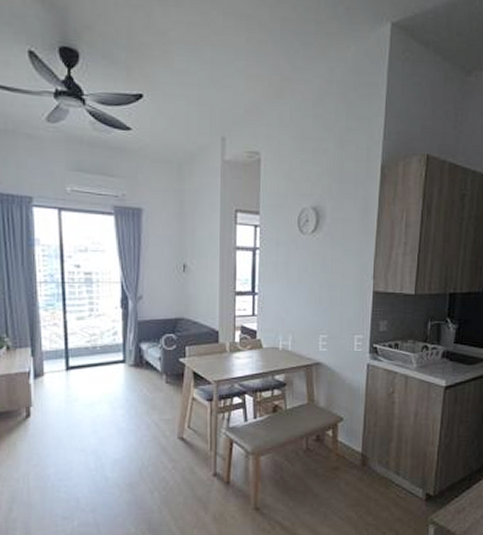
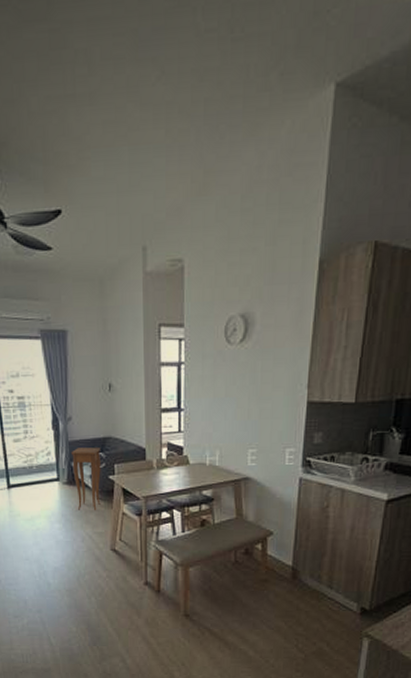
side table: none [139,328,171,396] -> present [70,447,101,511]

